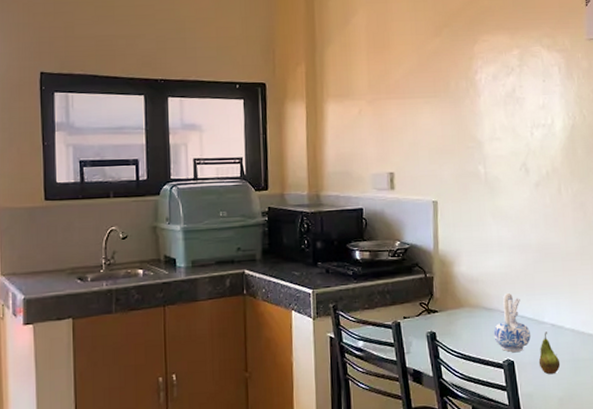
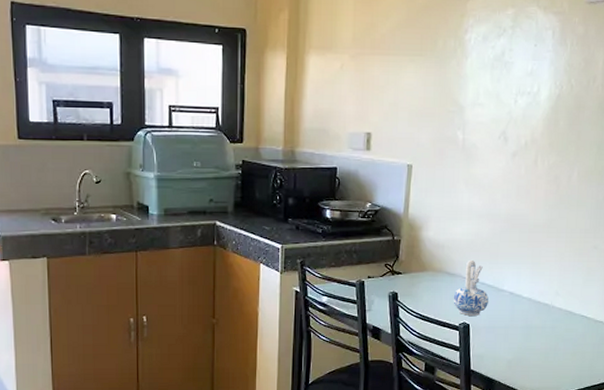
fruit: present [538,332,561,374] -> none [493,299,514,338]

